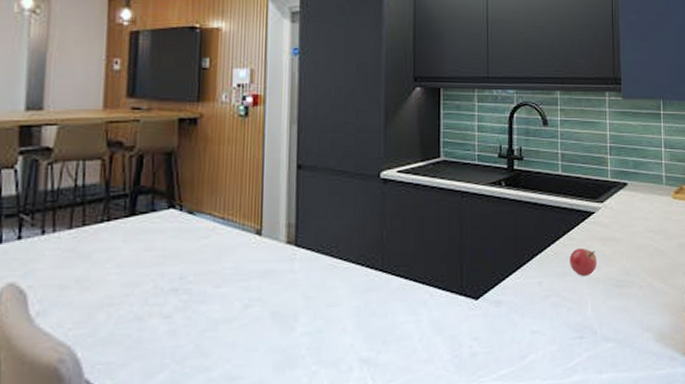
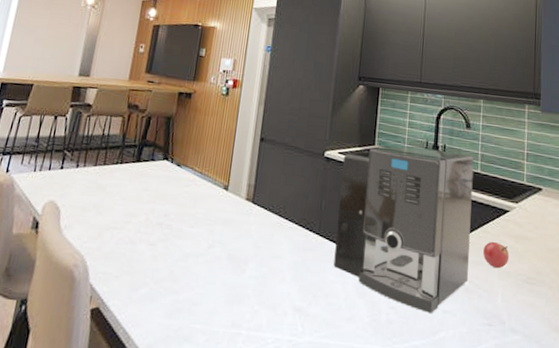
coffee machine: none [403,153,555,337] -> present [333,145,474,313]

